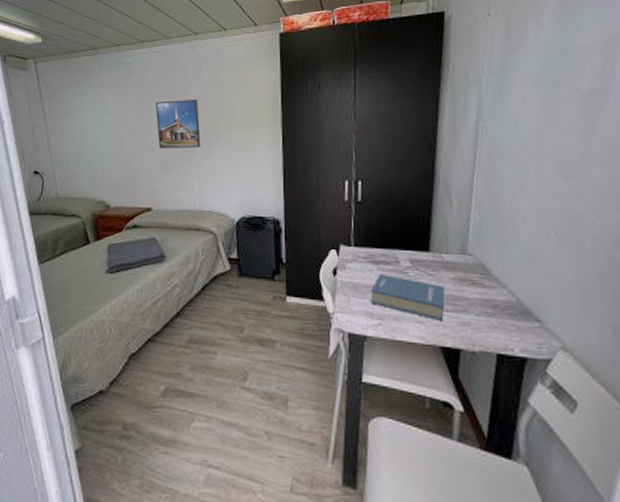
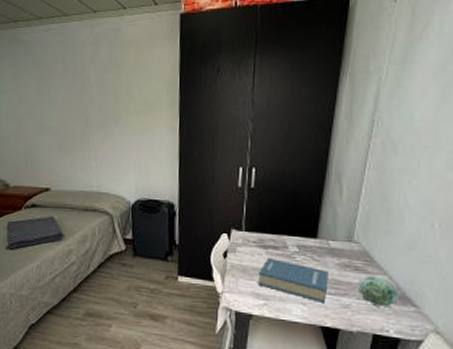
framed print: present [155,98,201,149] -> none [53,80,98,131]
succulent plant: none [476,288,522,324] -> present [357,274,400,308]

